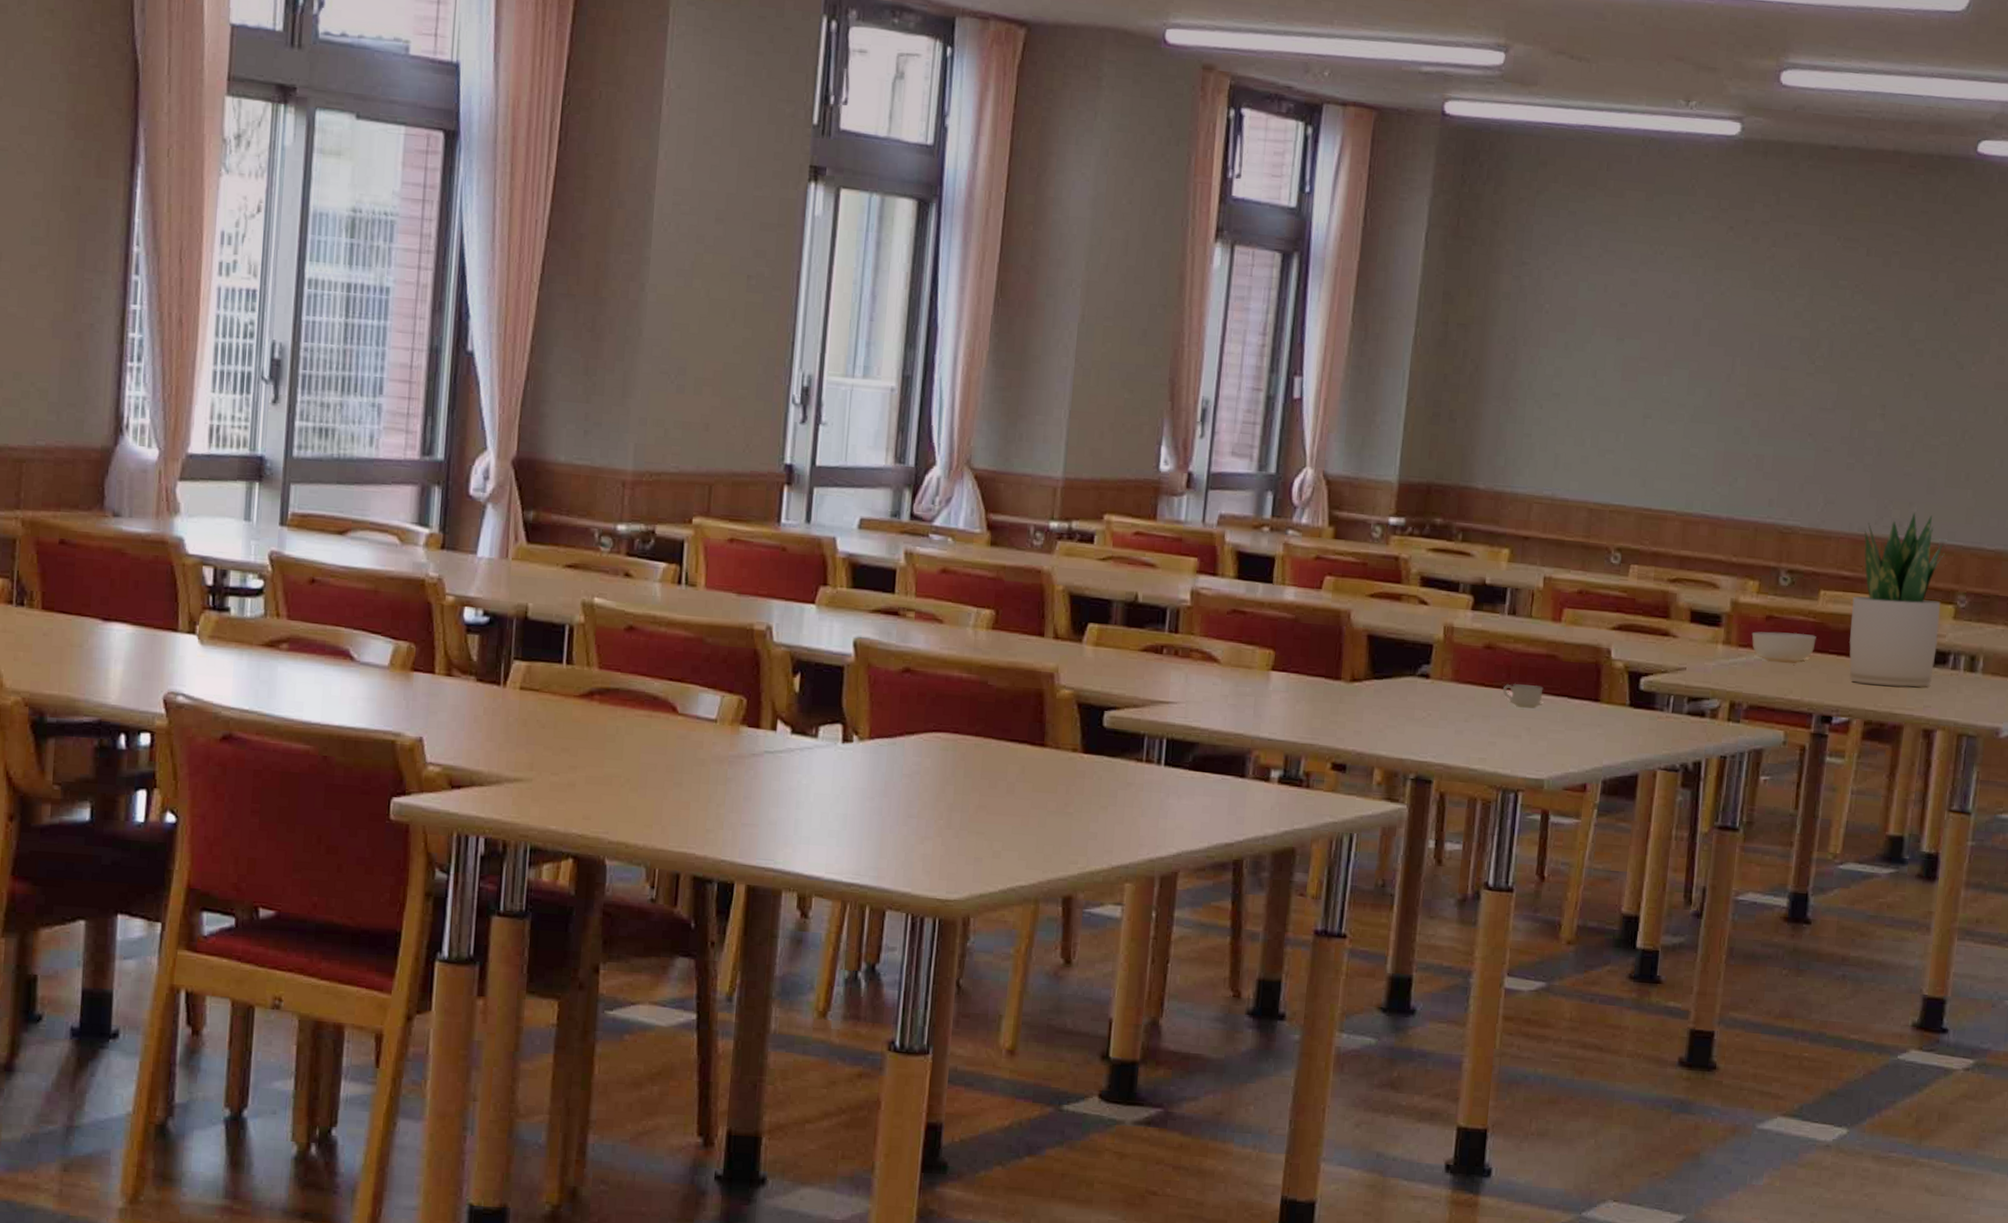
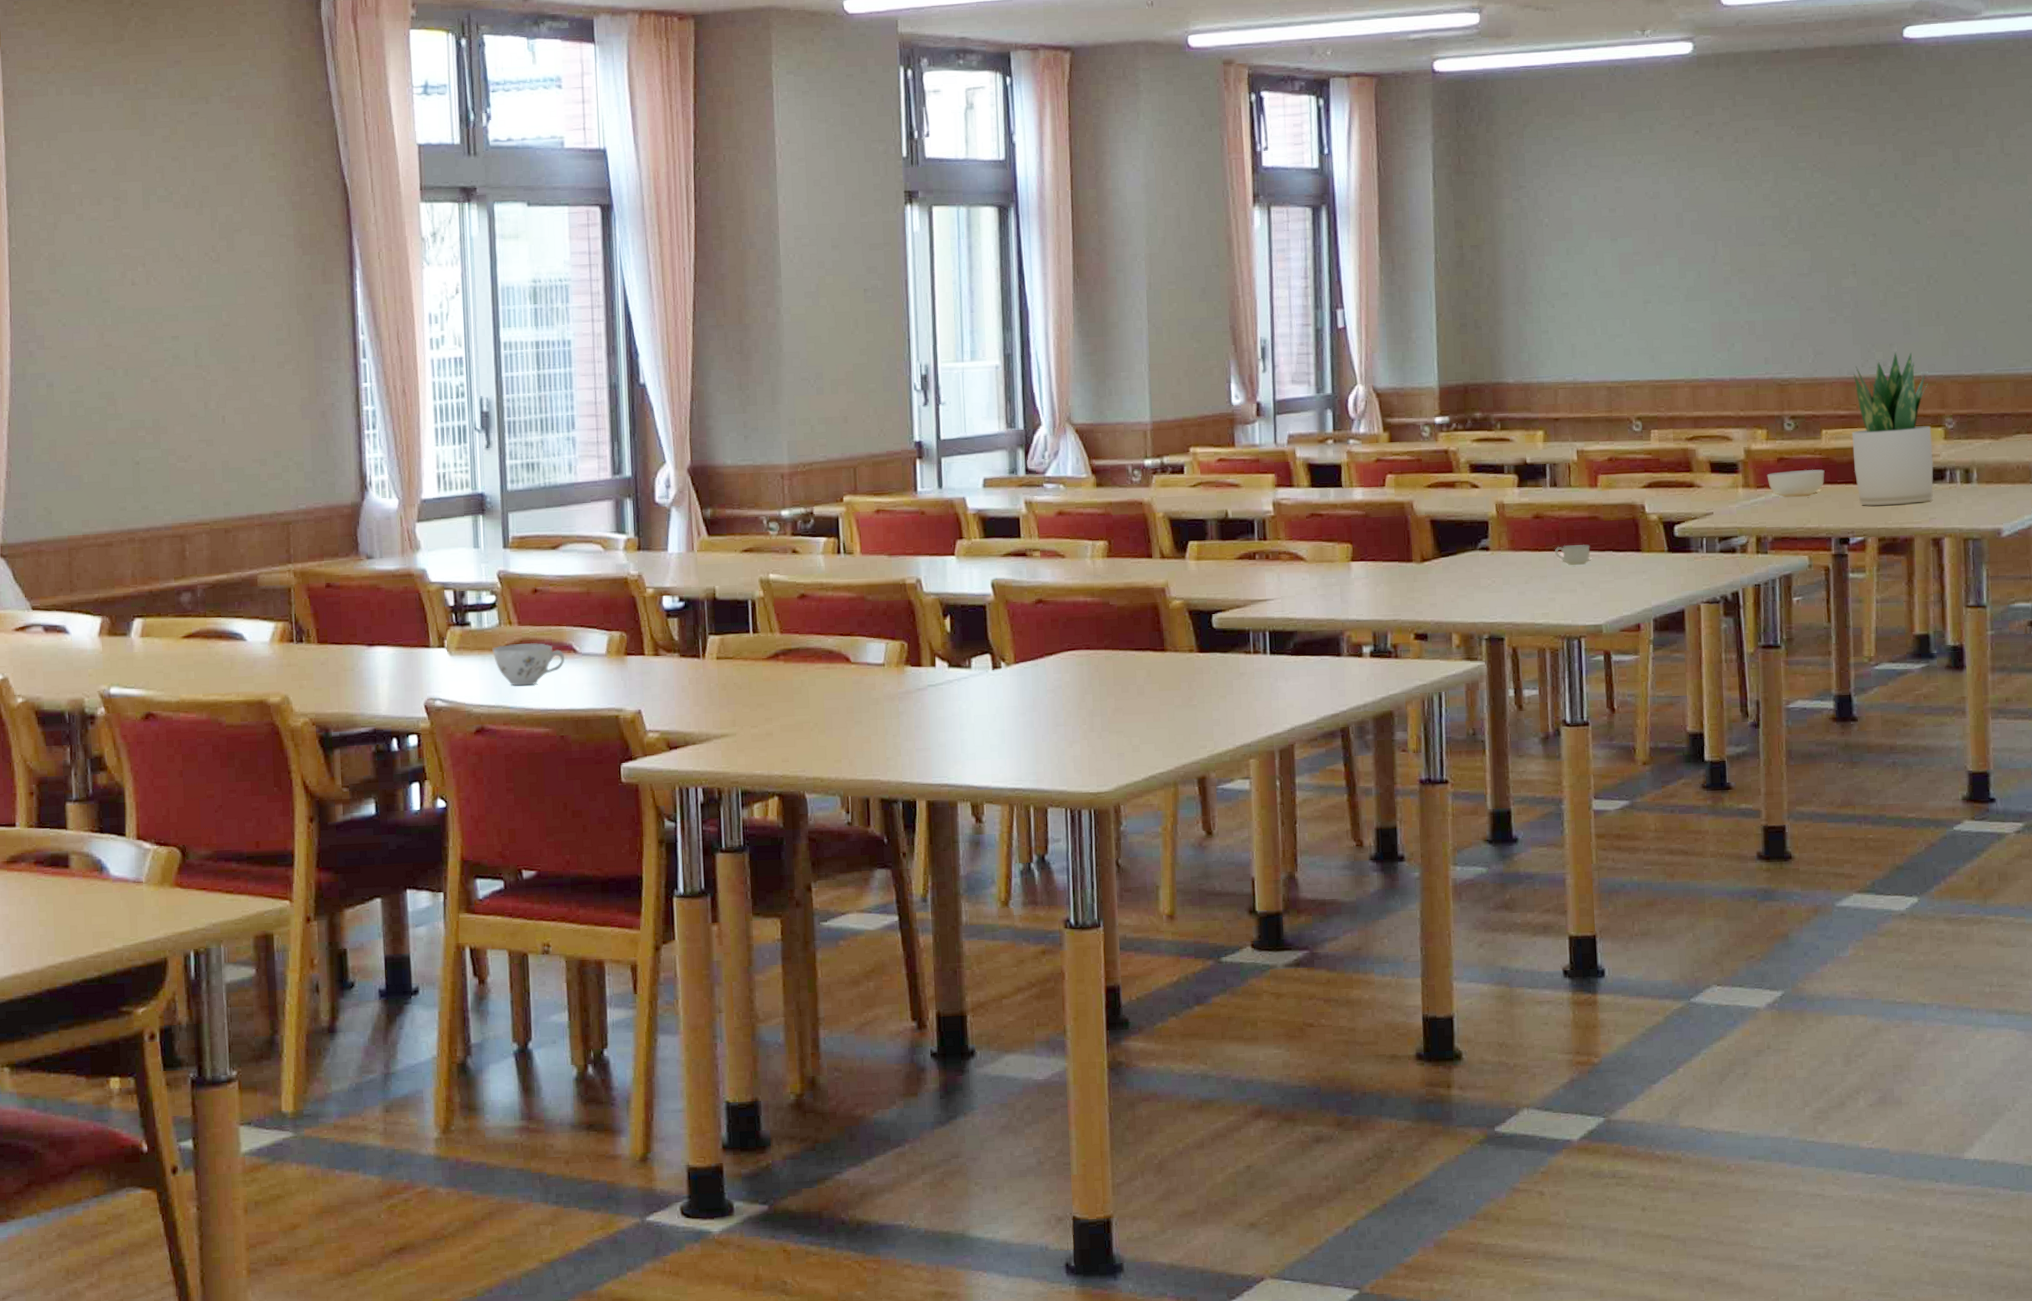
teacup: none [253,640,339,692] -> present [492,643,565,686]

